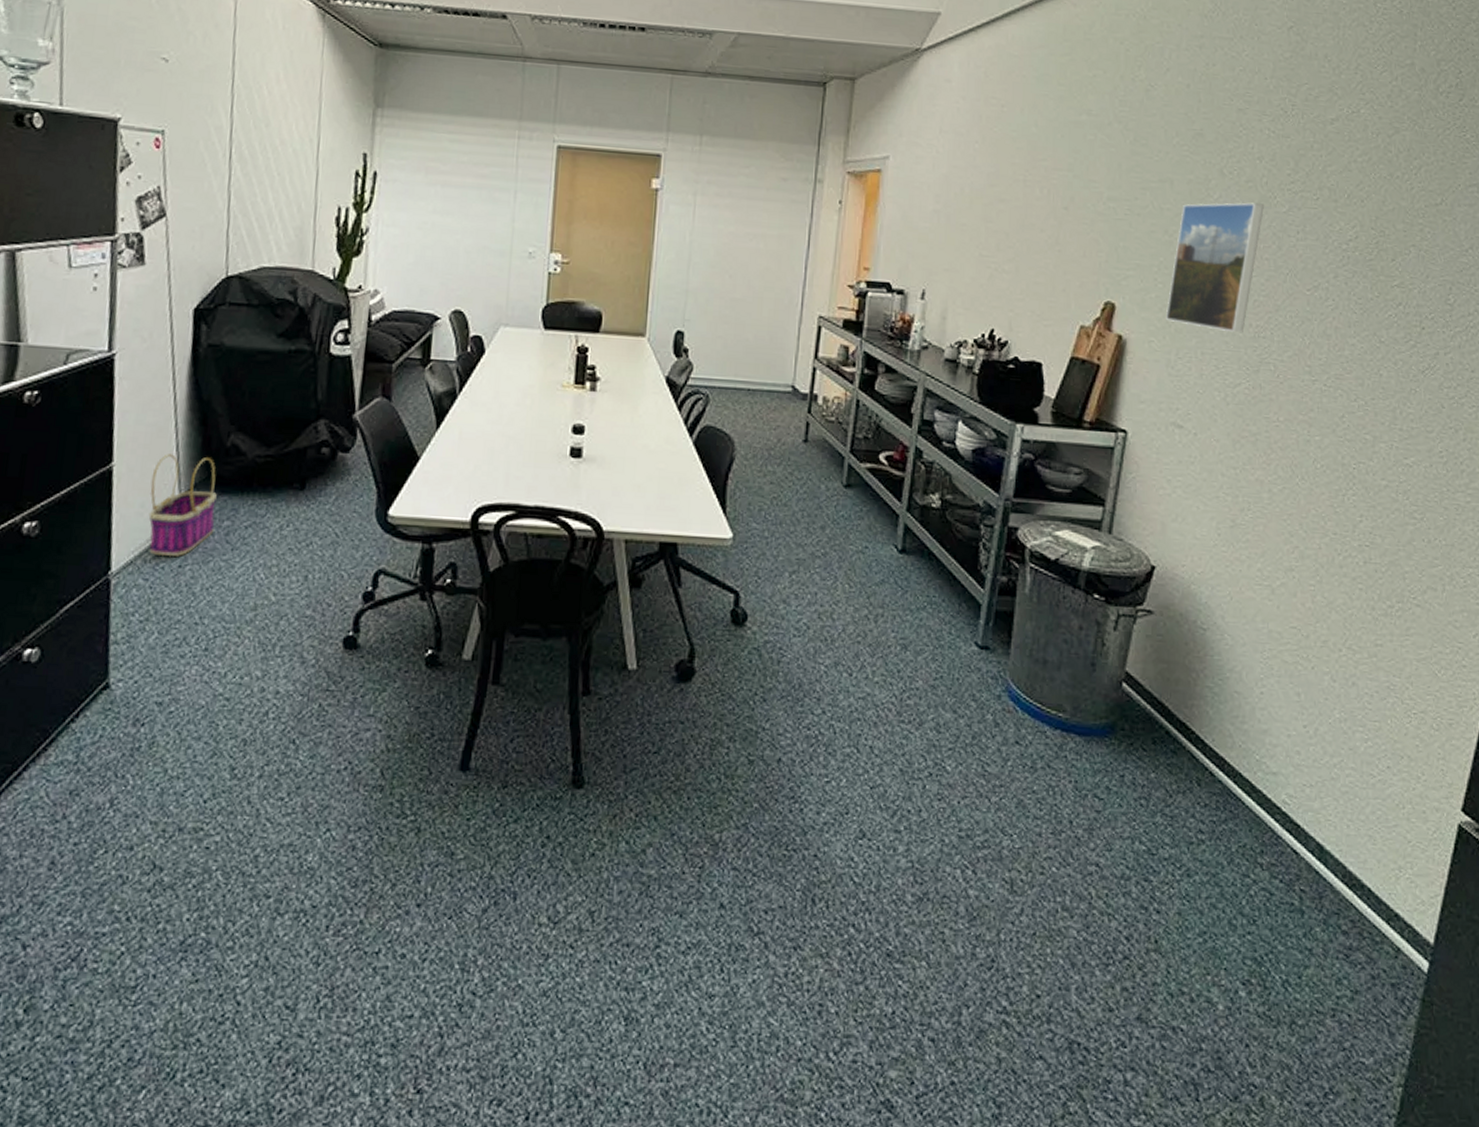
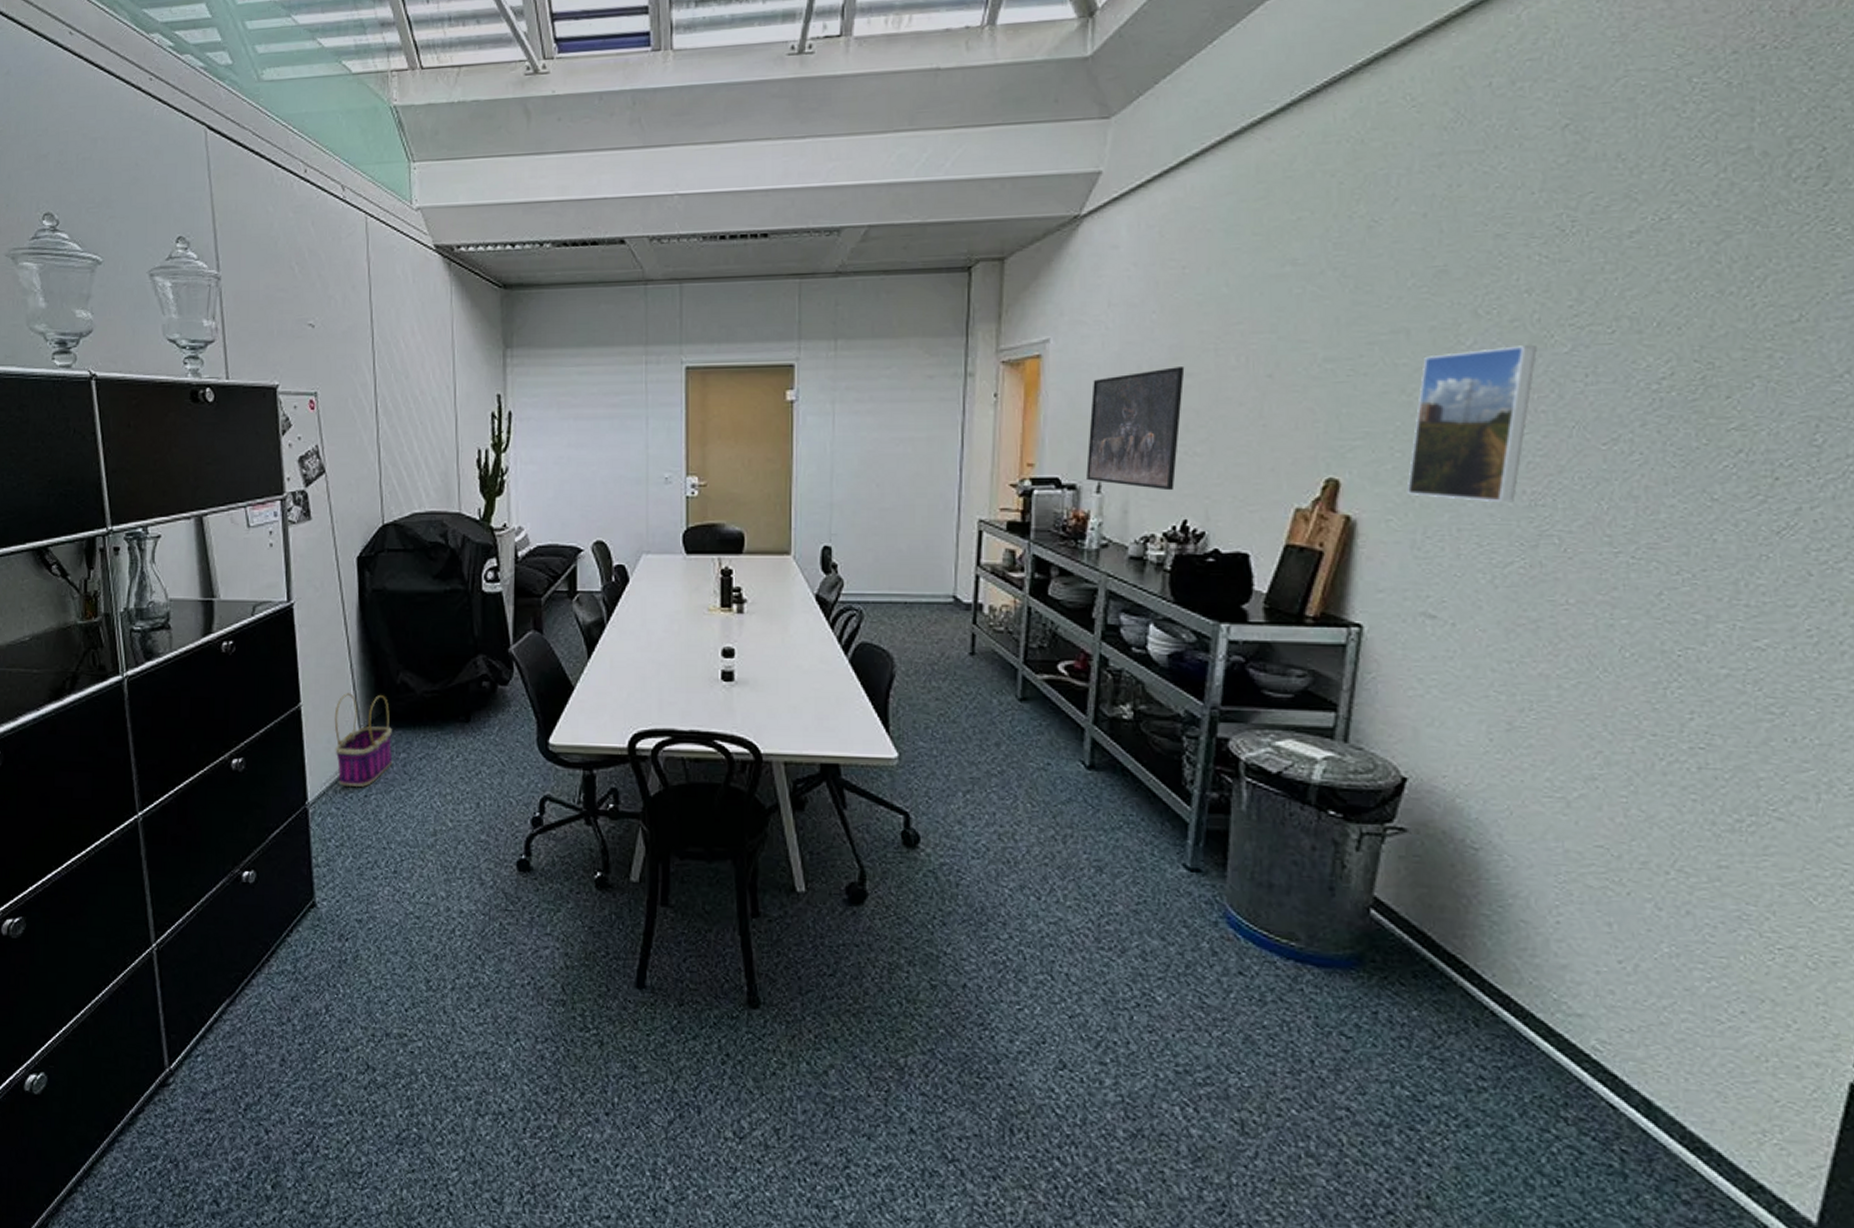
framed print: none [913,192,999,302] -> present [1086,367,1185,491]

